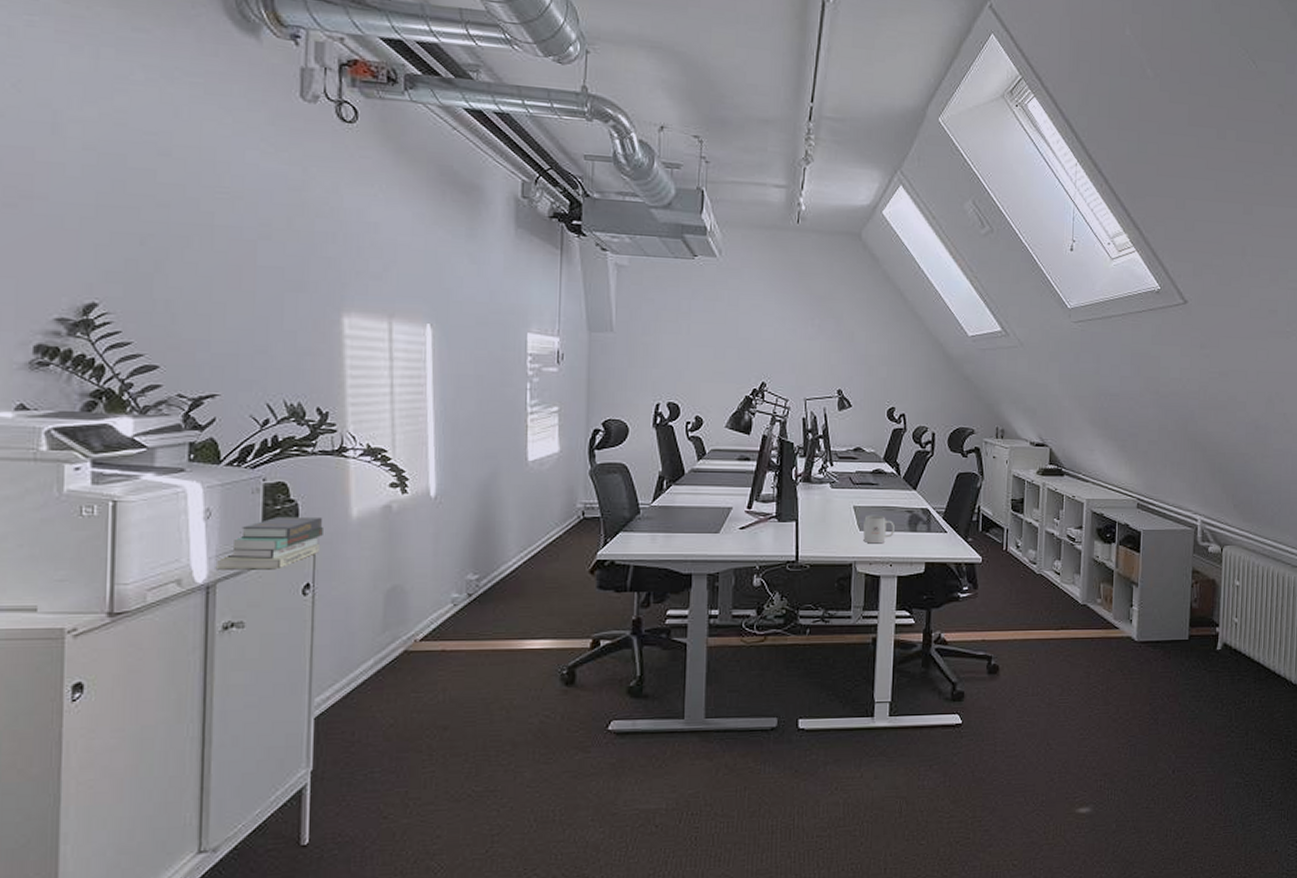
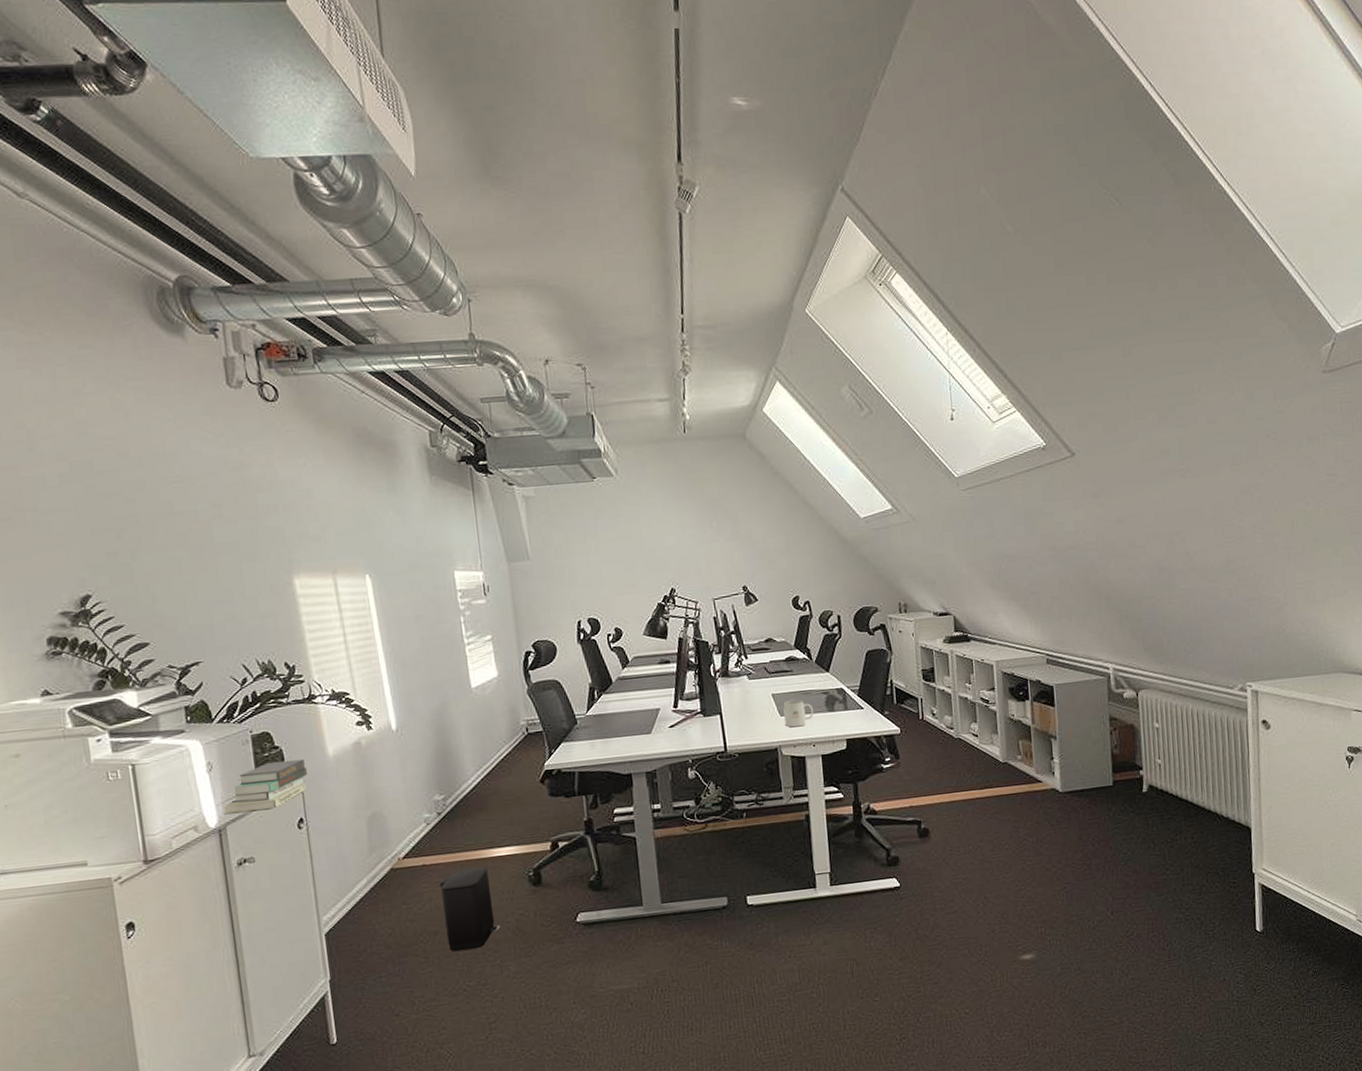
pedal bin: none [458,659,522,750] -> present [439,867,501,951]

